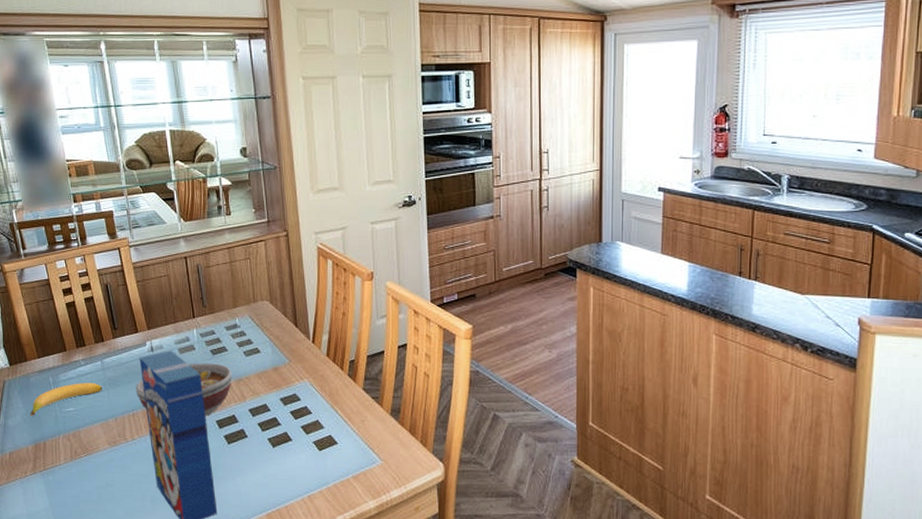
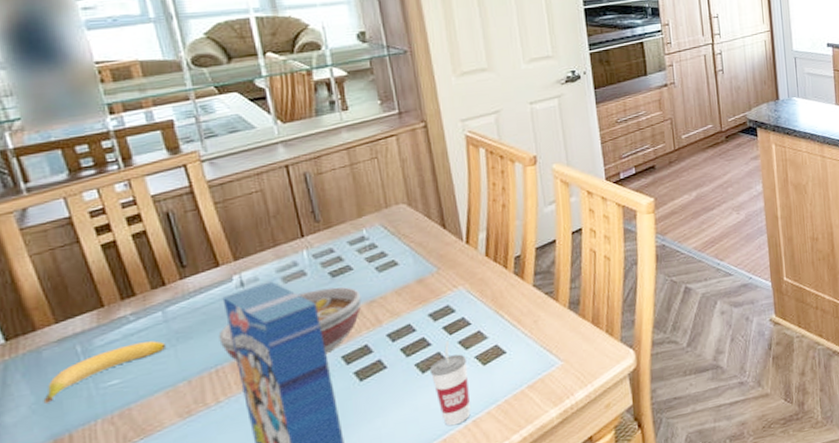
cup: none [278,424,307,497] -> present [429,341,471,426]

